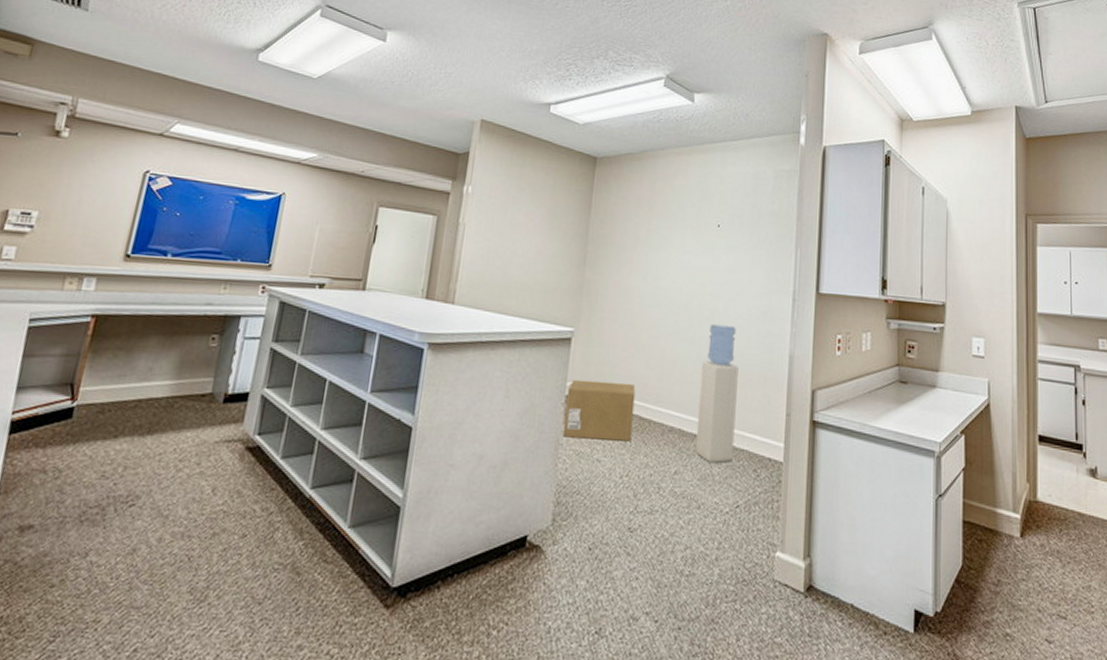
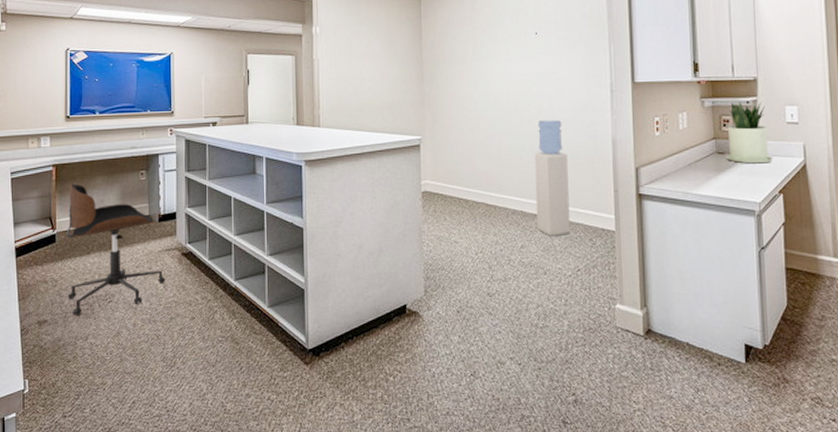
office chair: none [71,342,217,523] -> present [66,183,166,316]
box: present [562,379,636,442] -> none [422,177,481,226]
planter: none [908,327,957,399] -> present [726,101,774,164]

